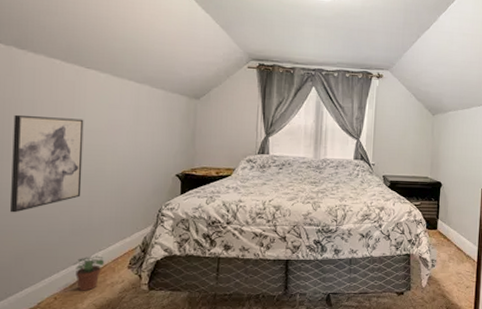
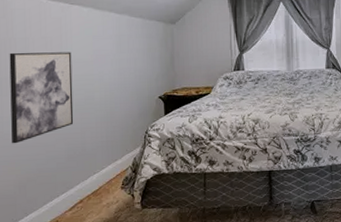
potted plant: present [73,256,105,291] -> none [71,179,100,213]

